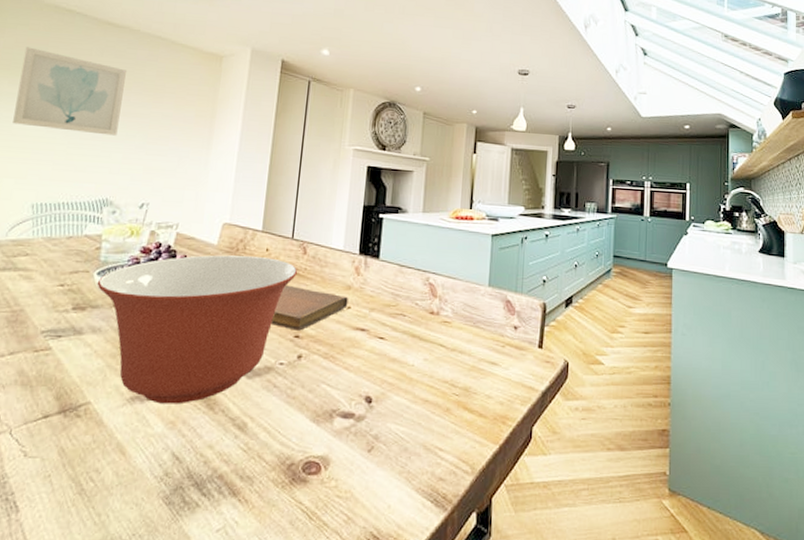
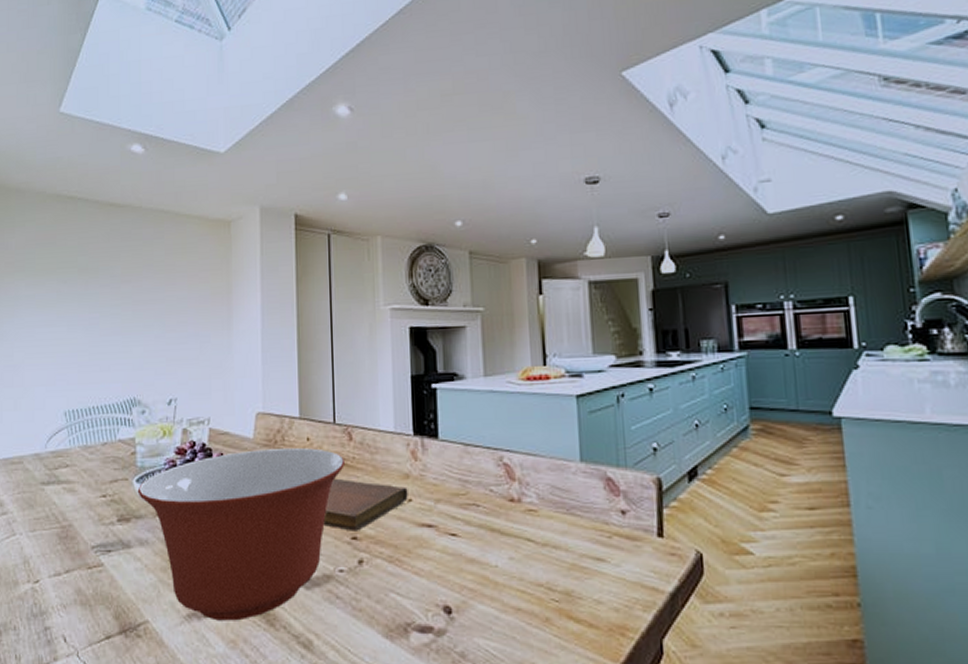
wall art: present [13,47,126,136] -> none [35,244,135,329]

